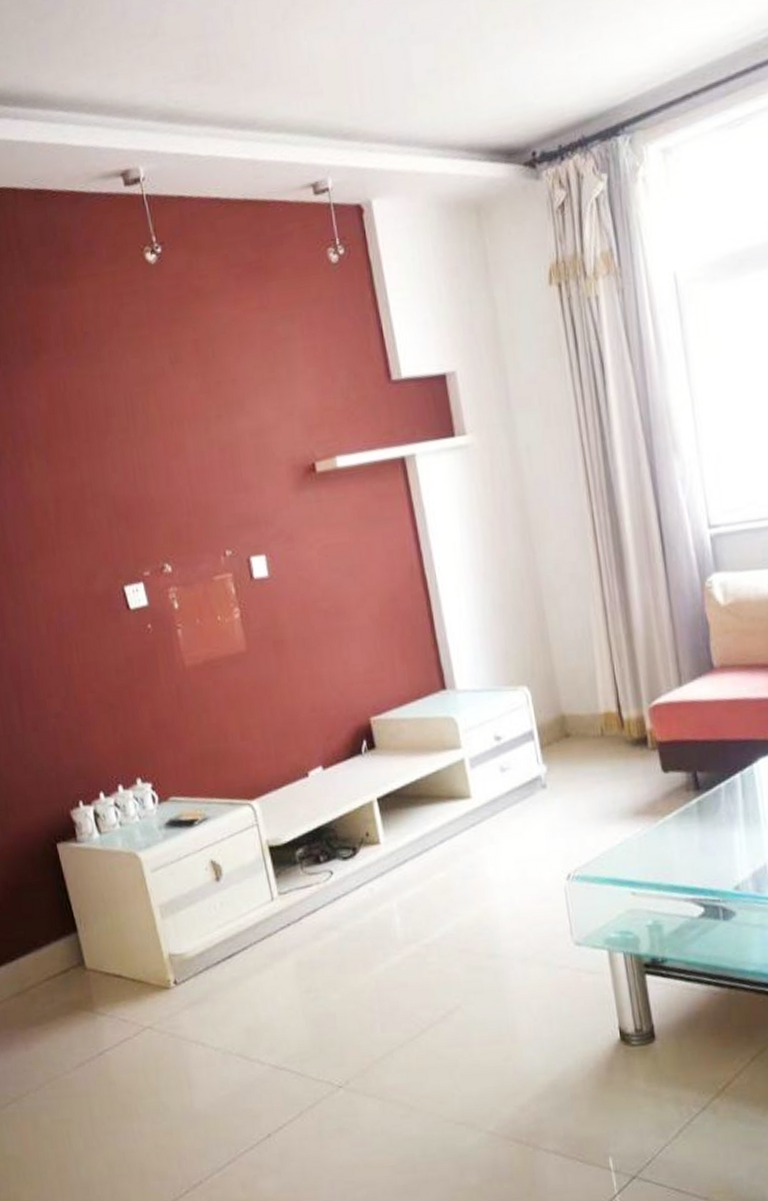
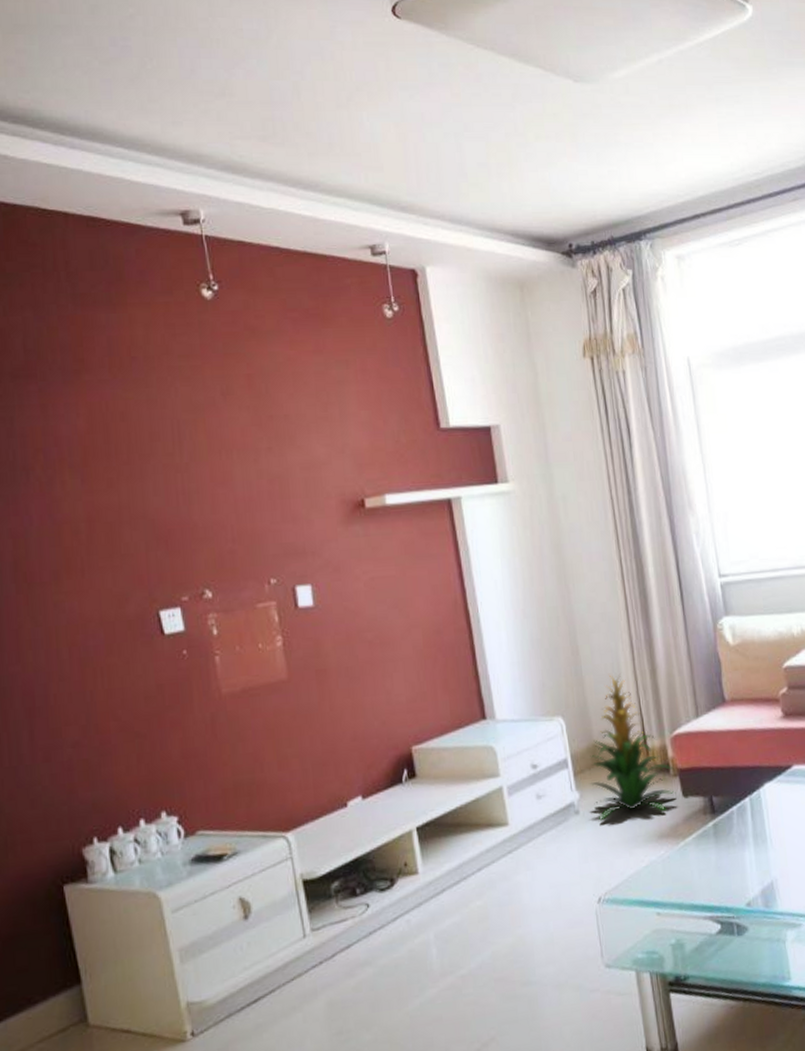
indoor plant: none [558,639,655,796] -> present [590,673,676,821]

